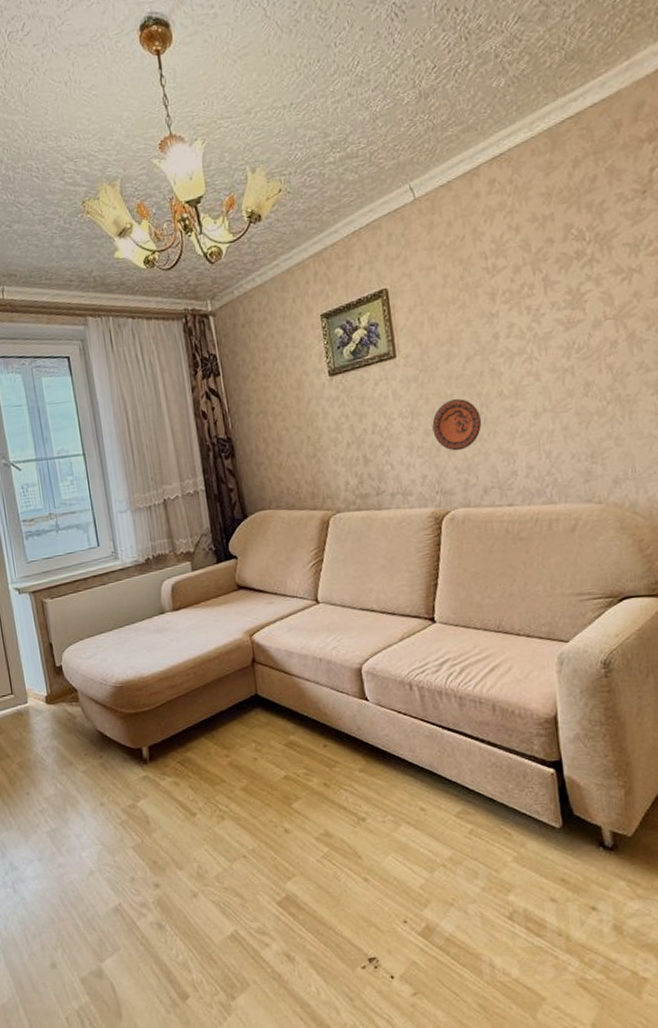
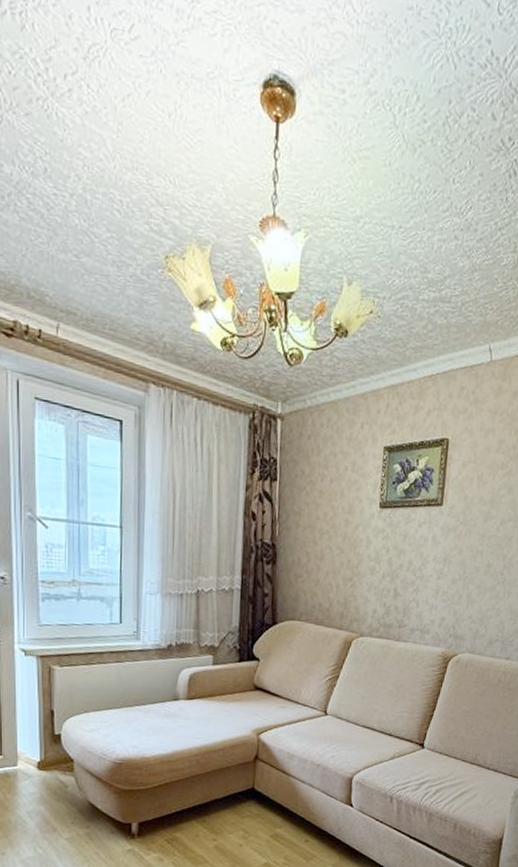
decorative plate: present [432,399,482,451] -> none [458,556,502,603]

